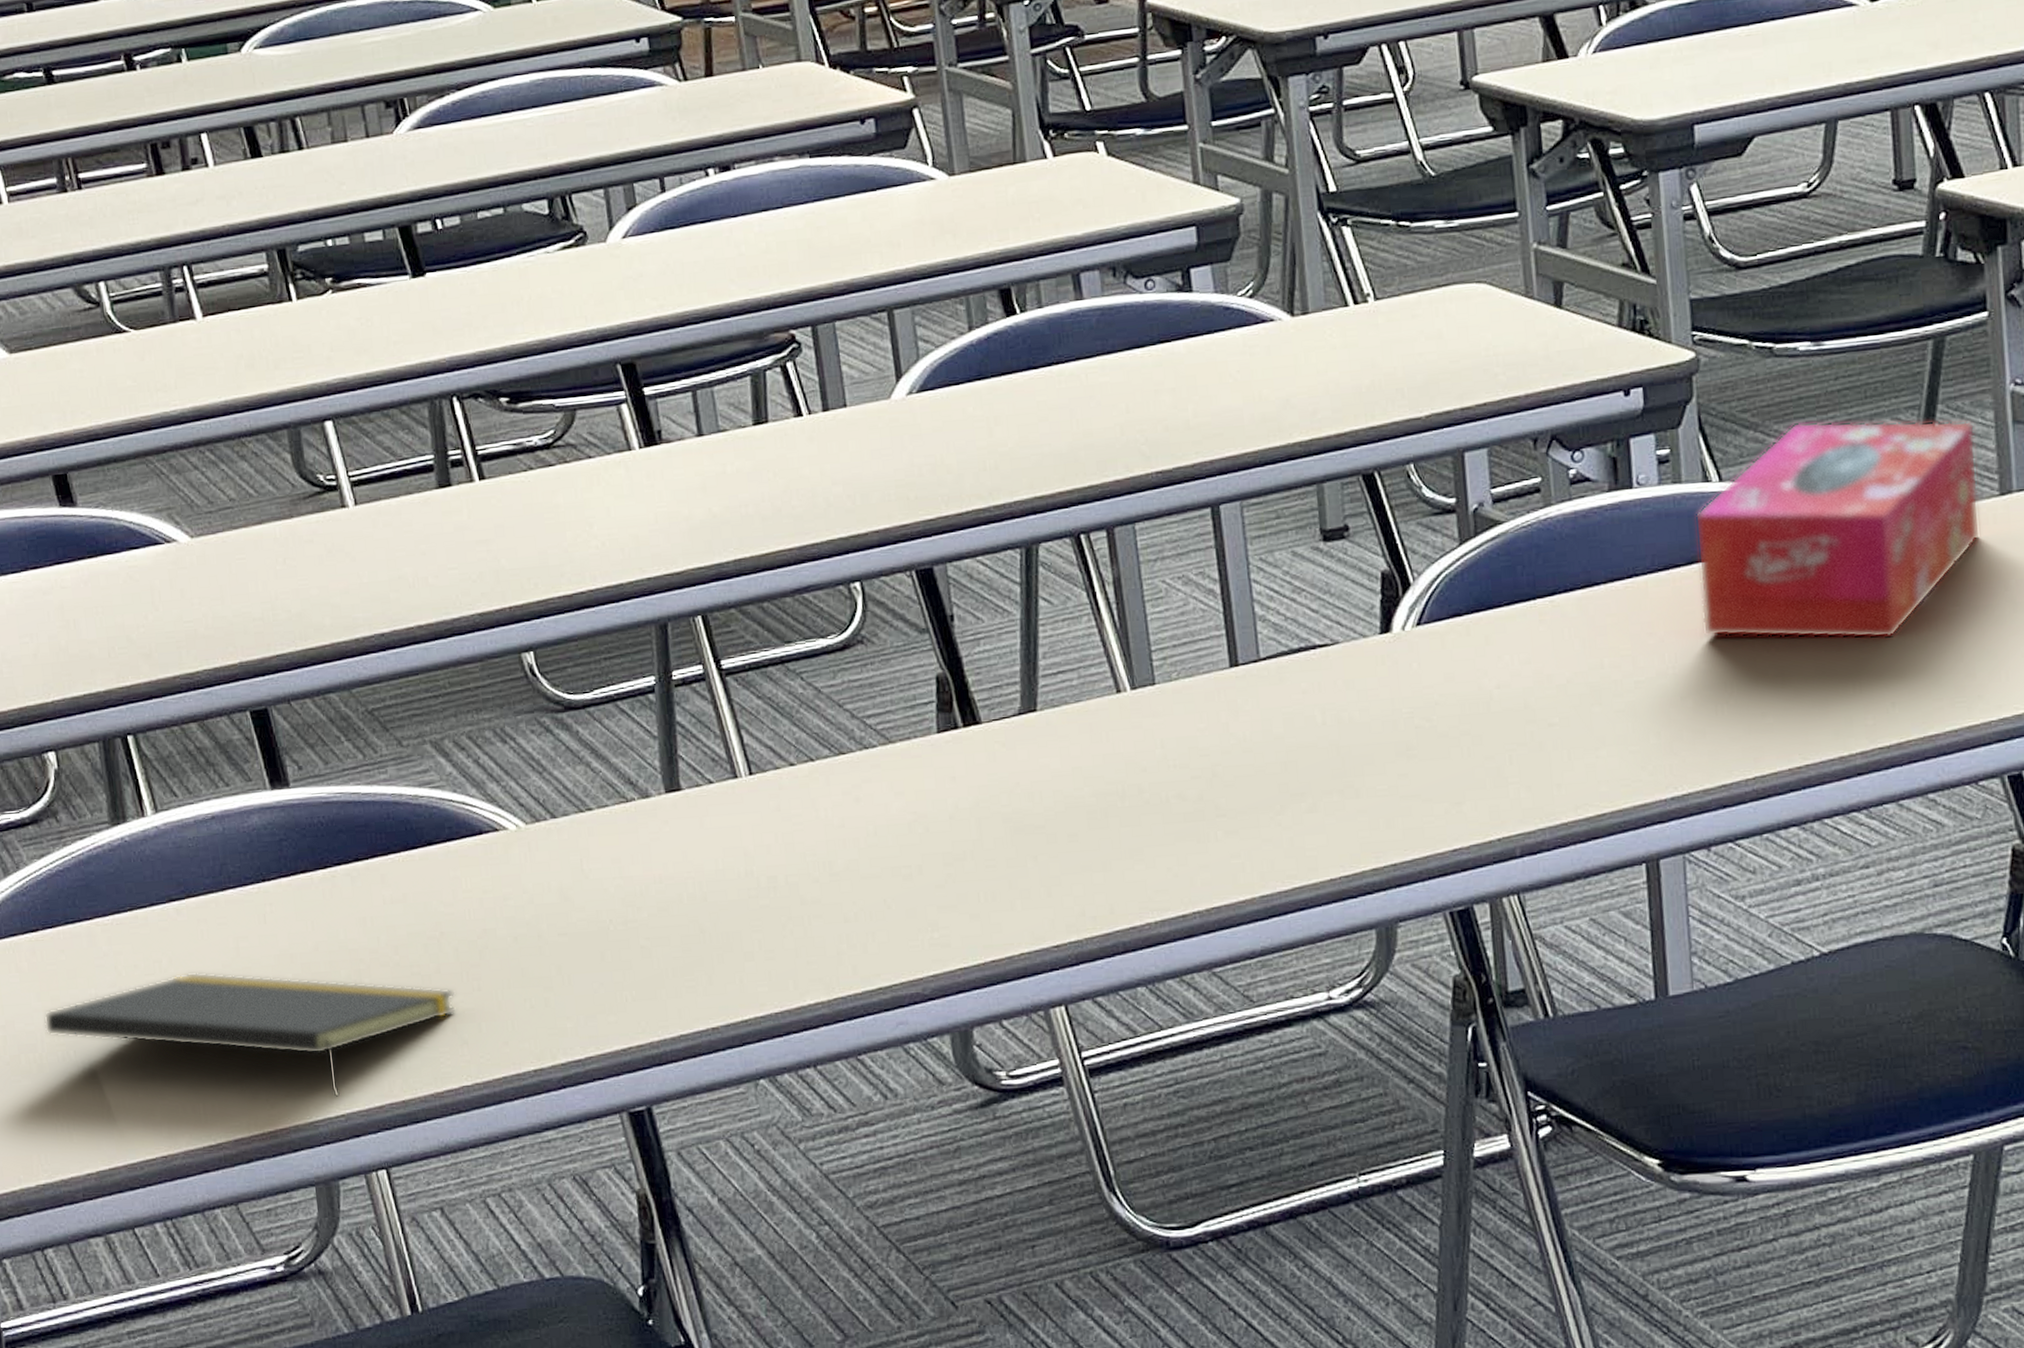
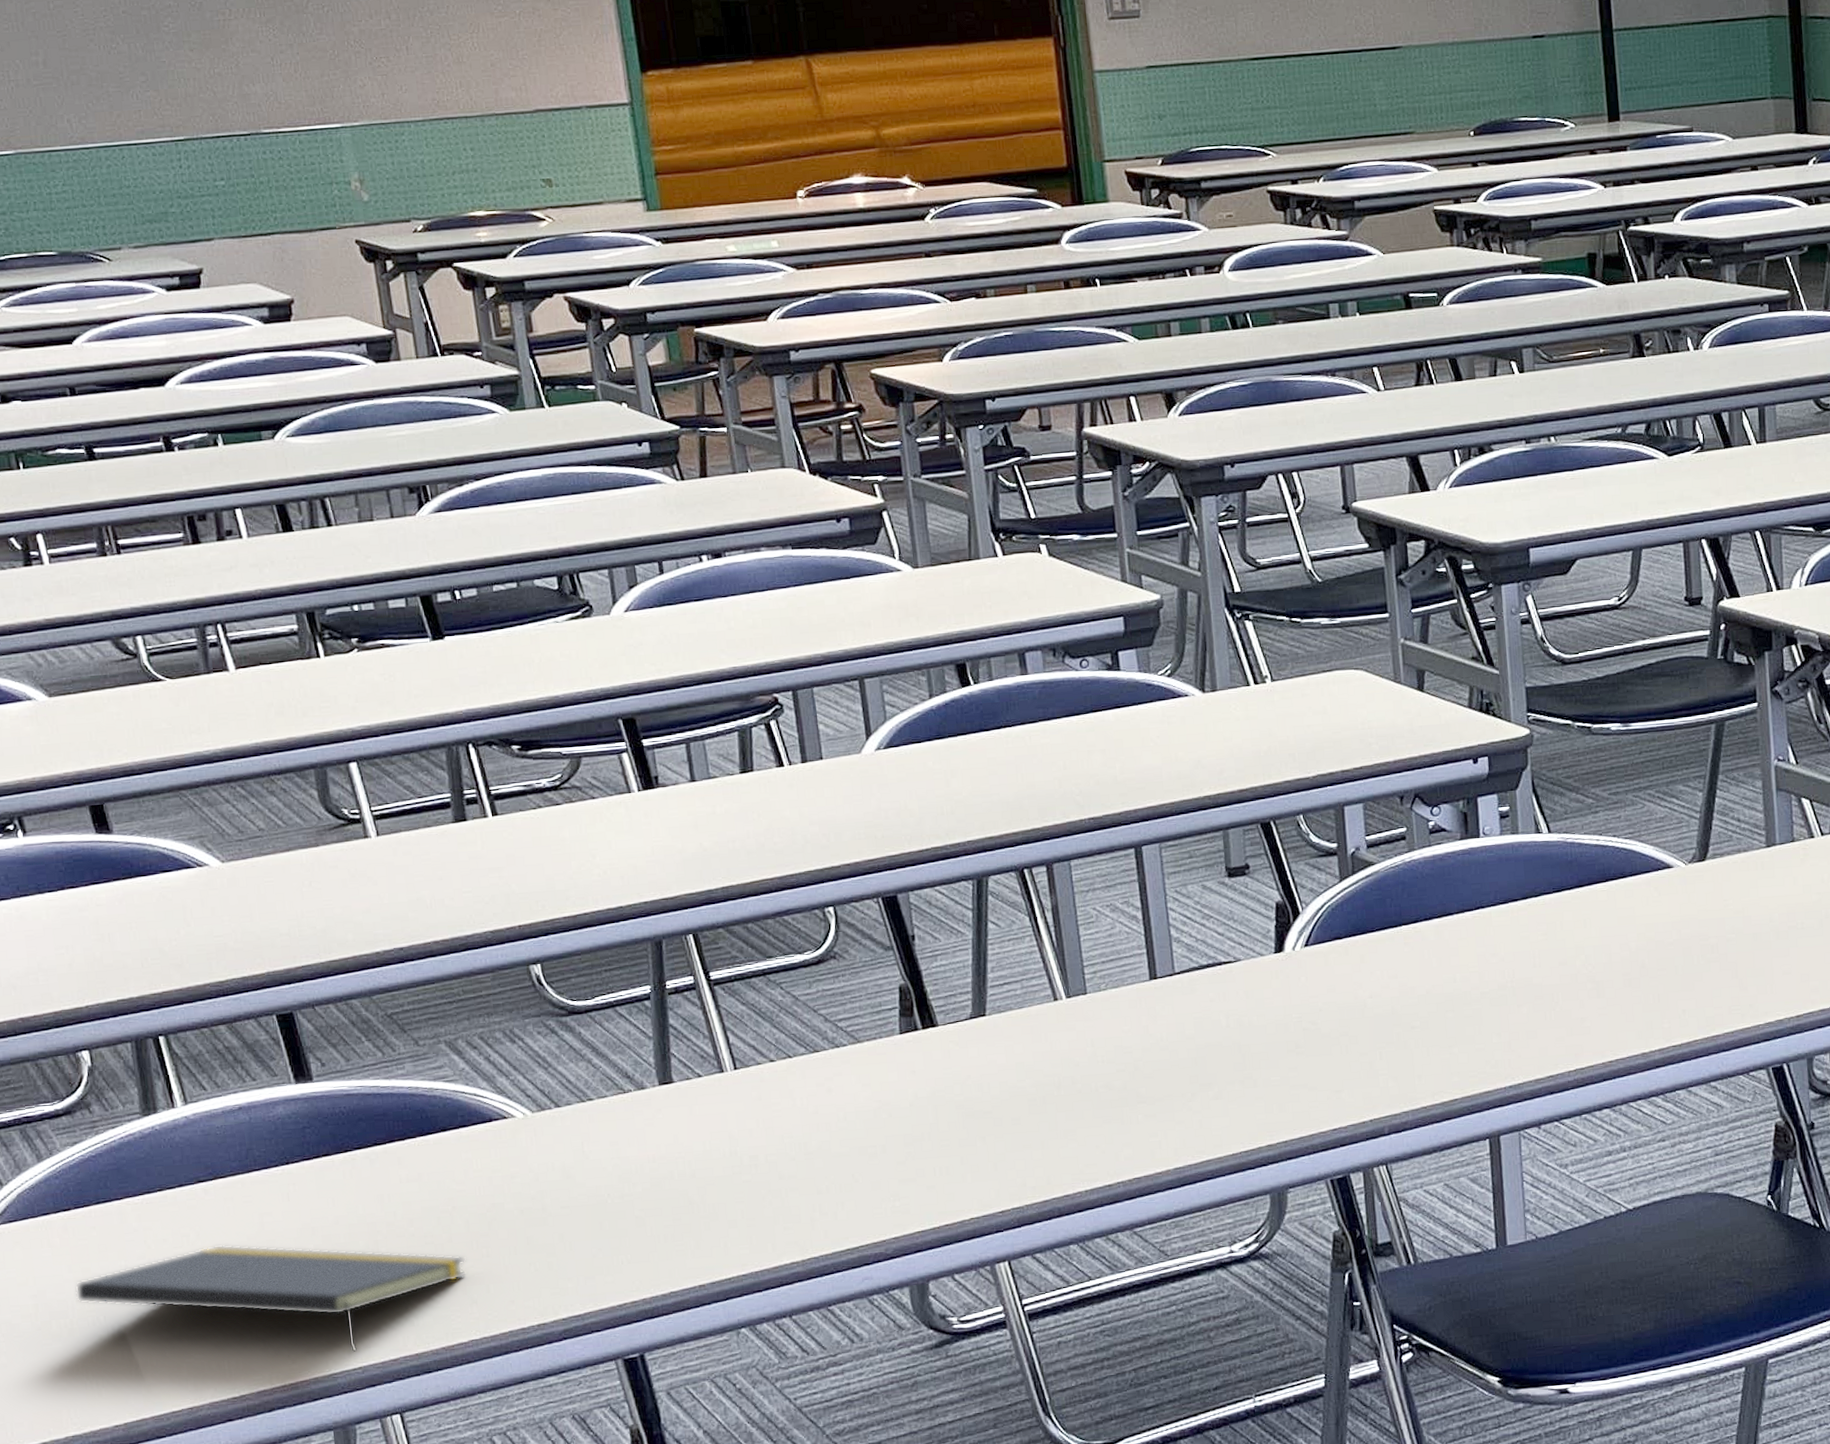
tissue box: present [1695,421,1981,640] -> none [1529,786,1752,960]

